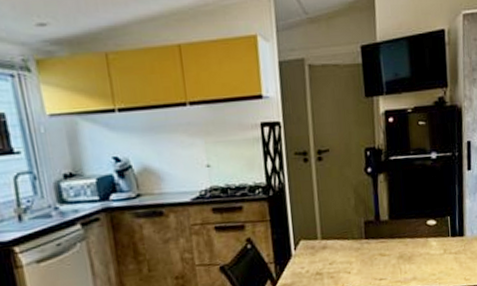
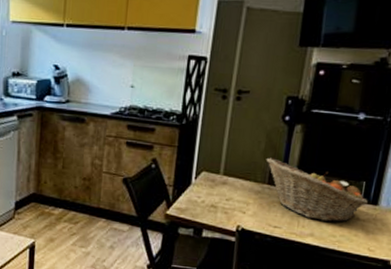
fruit basket: none [358,212,455,263] -> present [266,157,368,222]

